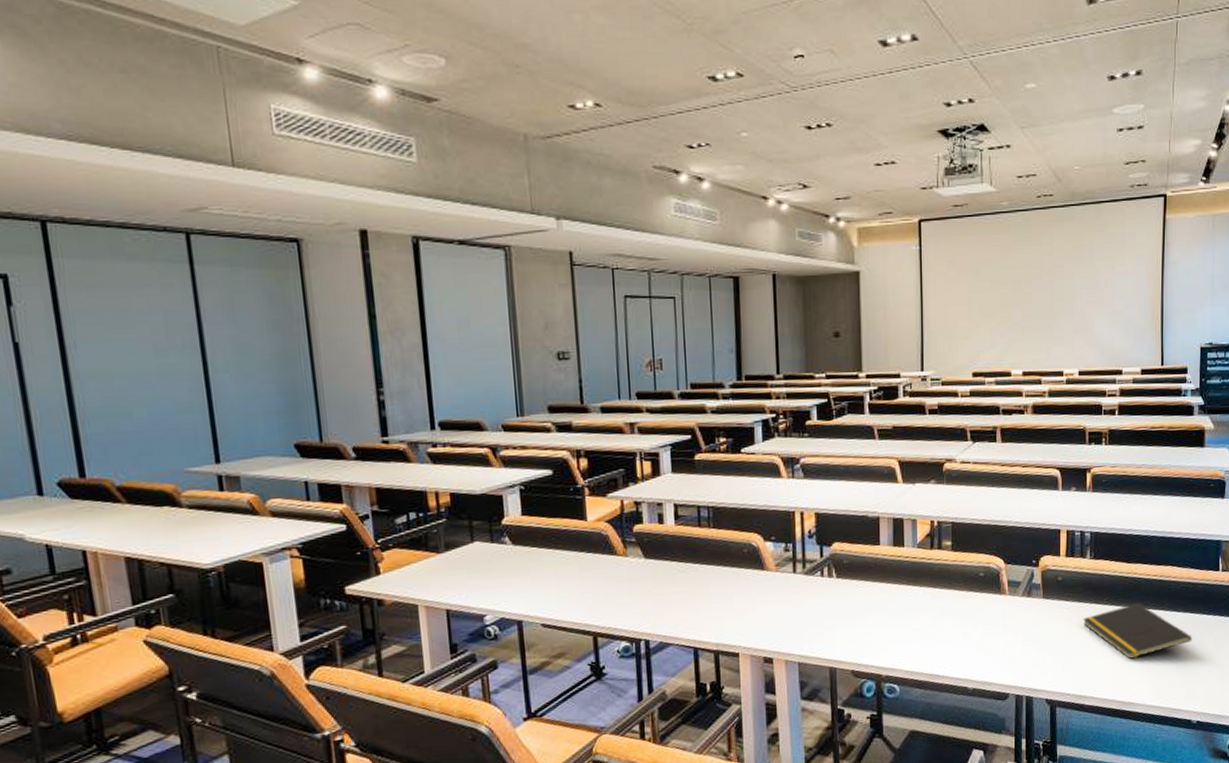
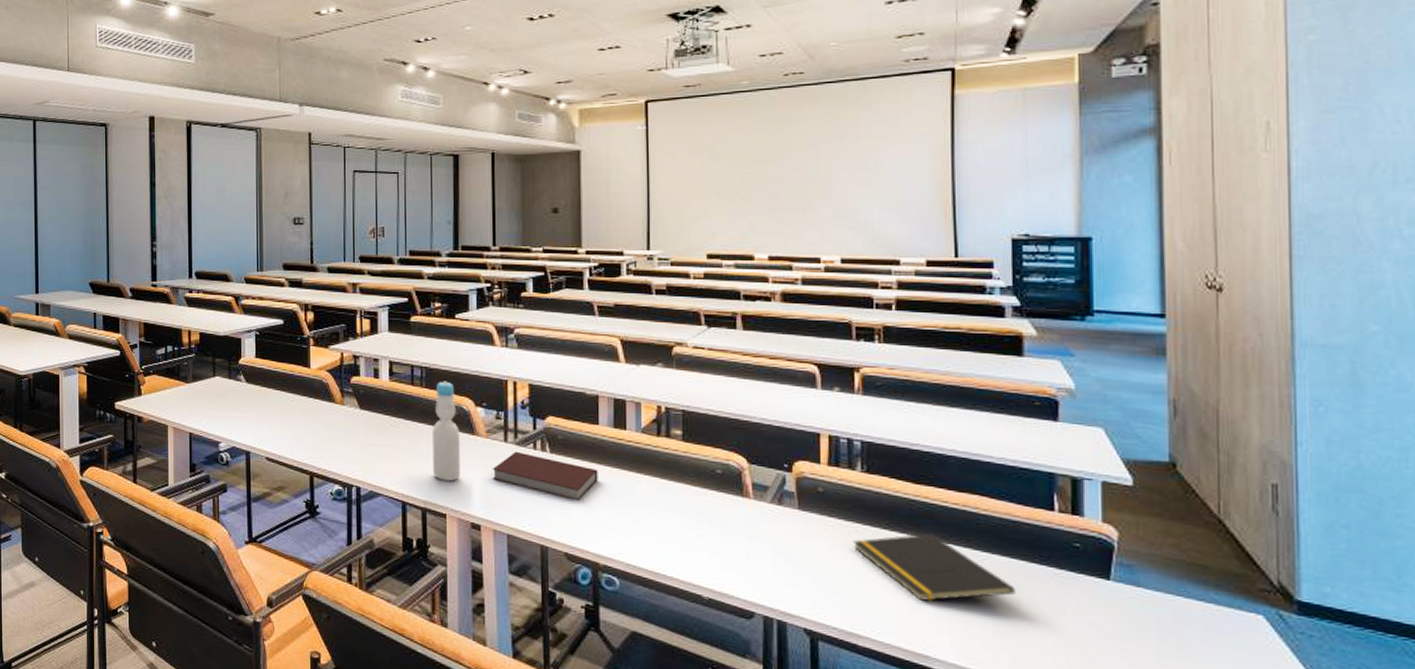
bottle: none [722,519,751,621] -> present [433,381,460,481]
notebook: none [783,580,880,620] -> present [493,451,598,501]

